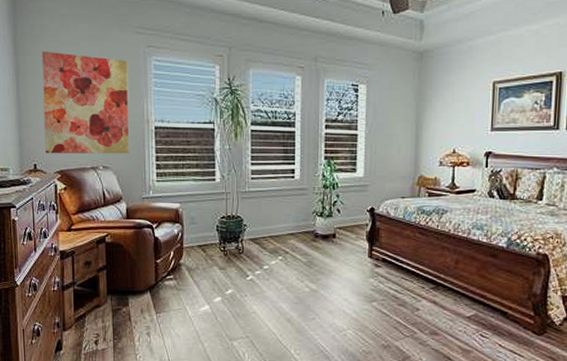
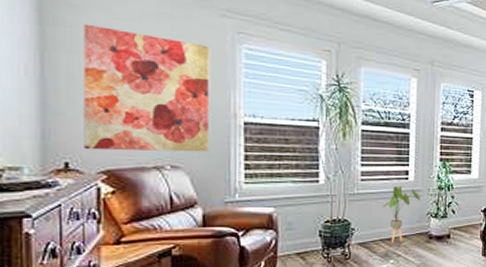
house plant: none [271,184,306,240] -> present [383,185,420,243]

